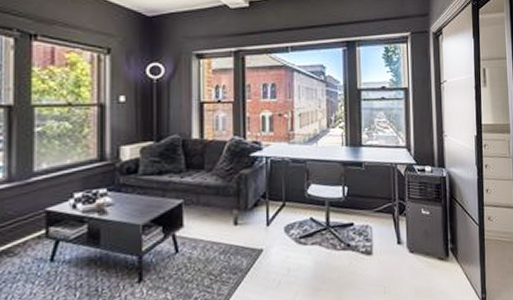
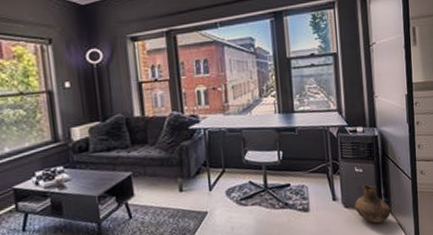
vase: none [420,228,457,272] -> present [354,184,390,224]

